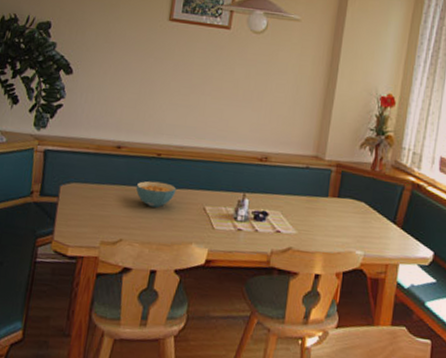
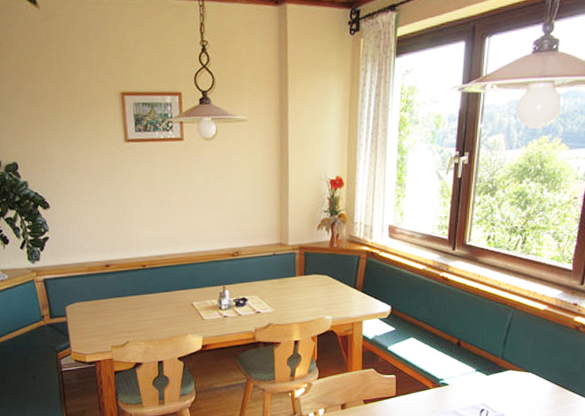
cereal bowl: present [136,181,177,208] -> none [130,288,166,311]

